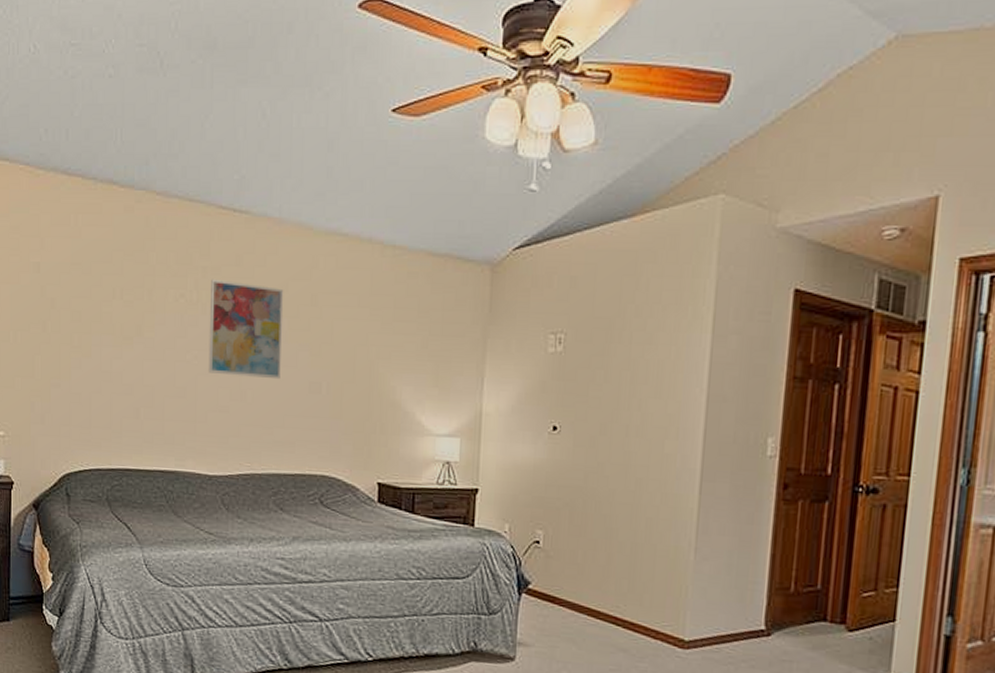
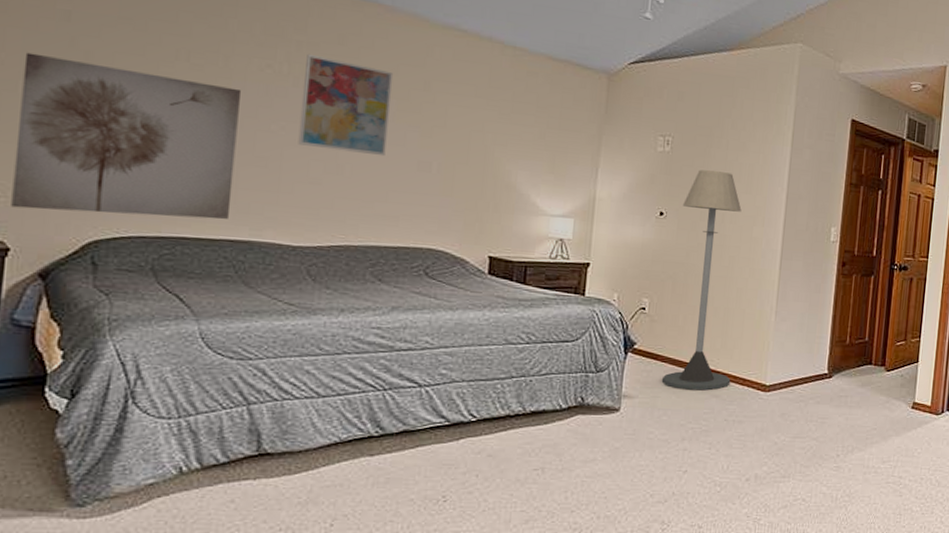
wall art: none [12,305,162,451] -> present [11,52,240,220]
floor lamp: none [559,371,650,643] -> present [661,169,742,391]

